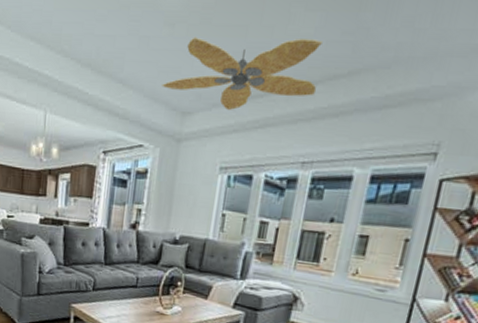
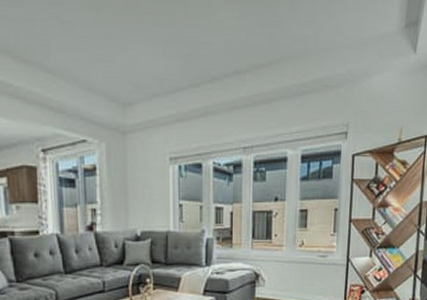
ceiling fan: present [162,37,322,110] -> none [96,24,245,100]

